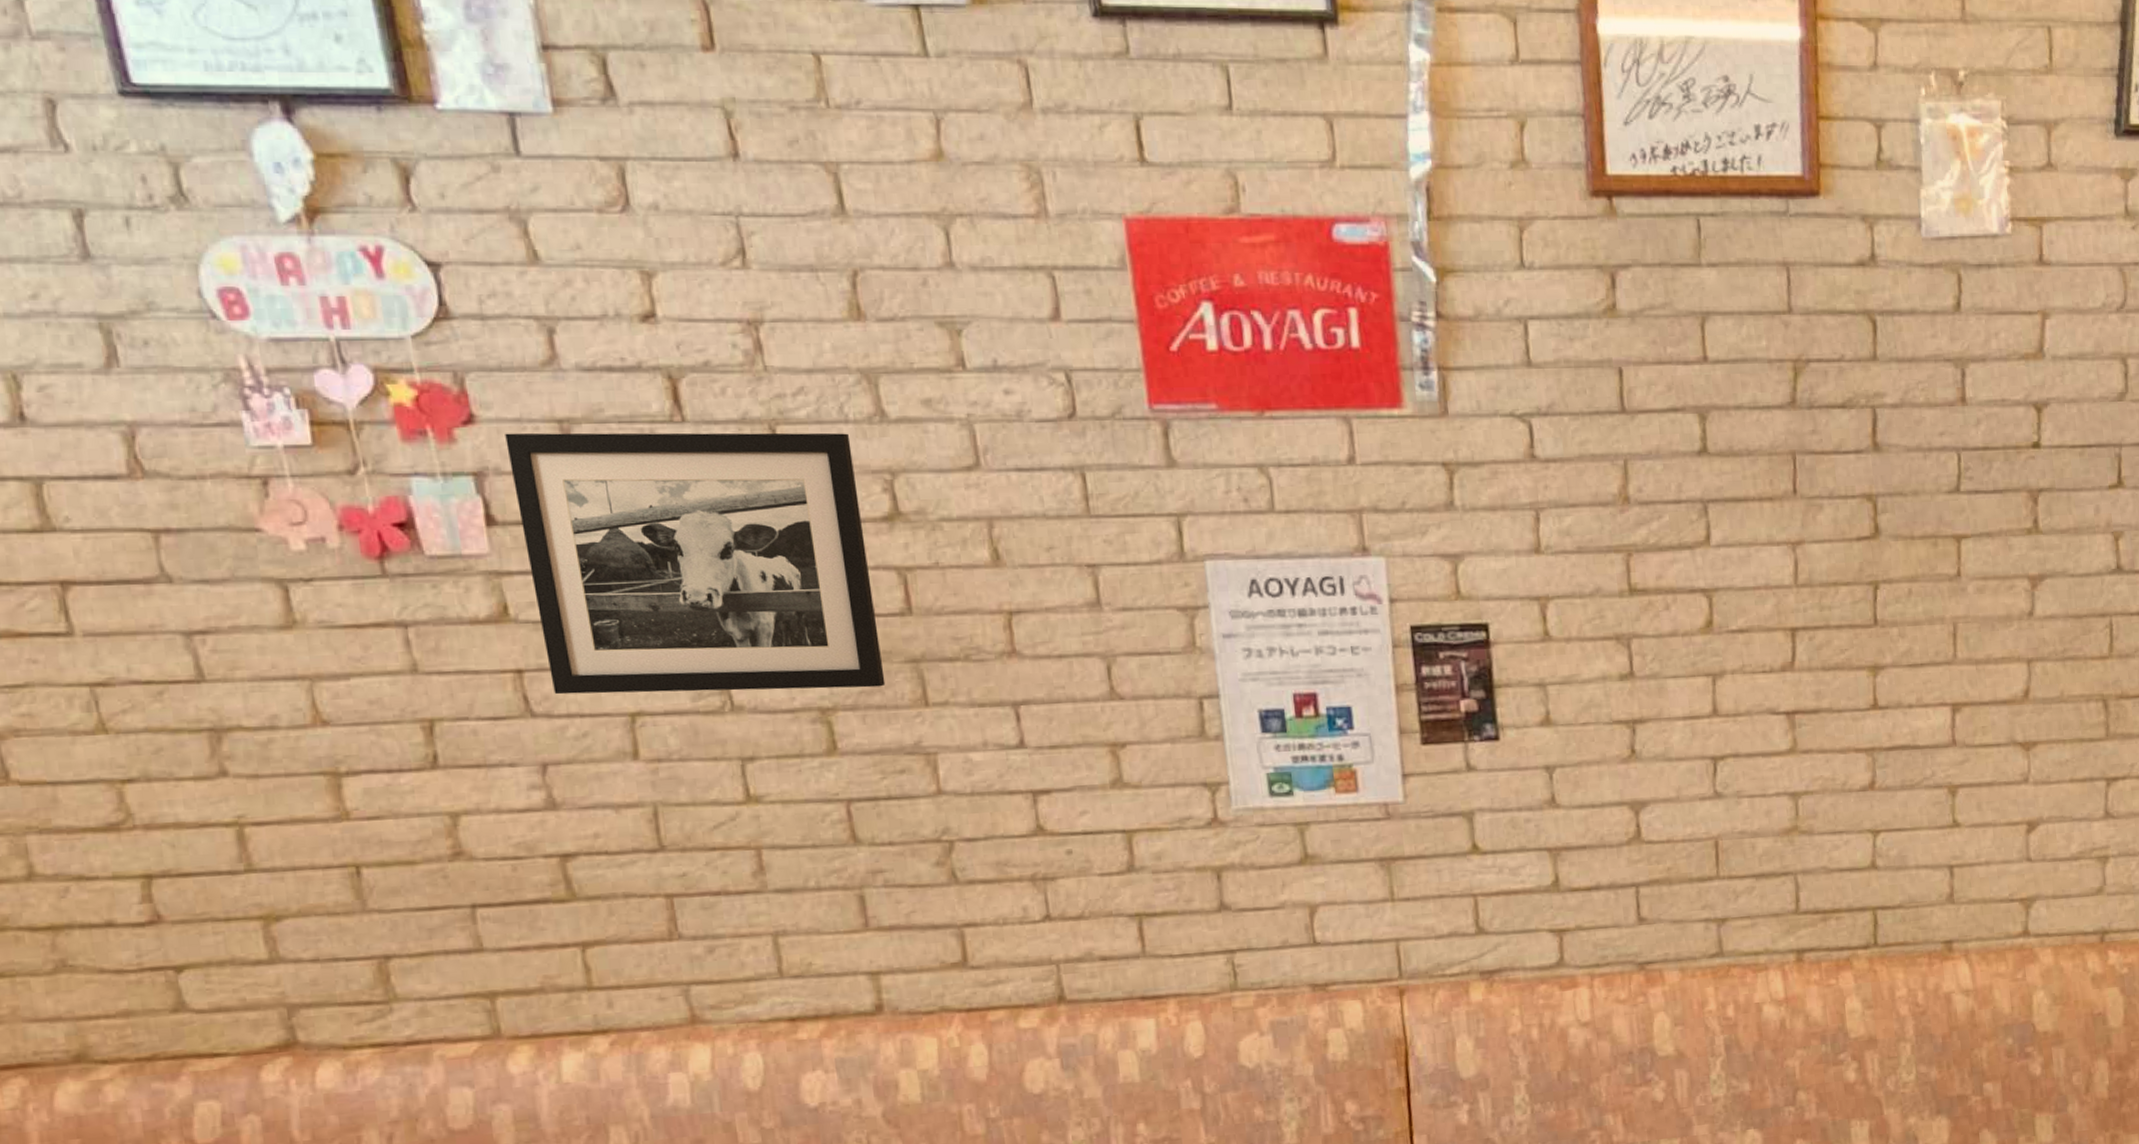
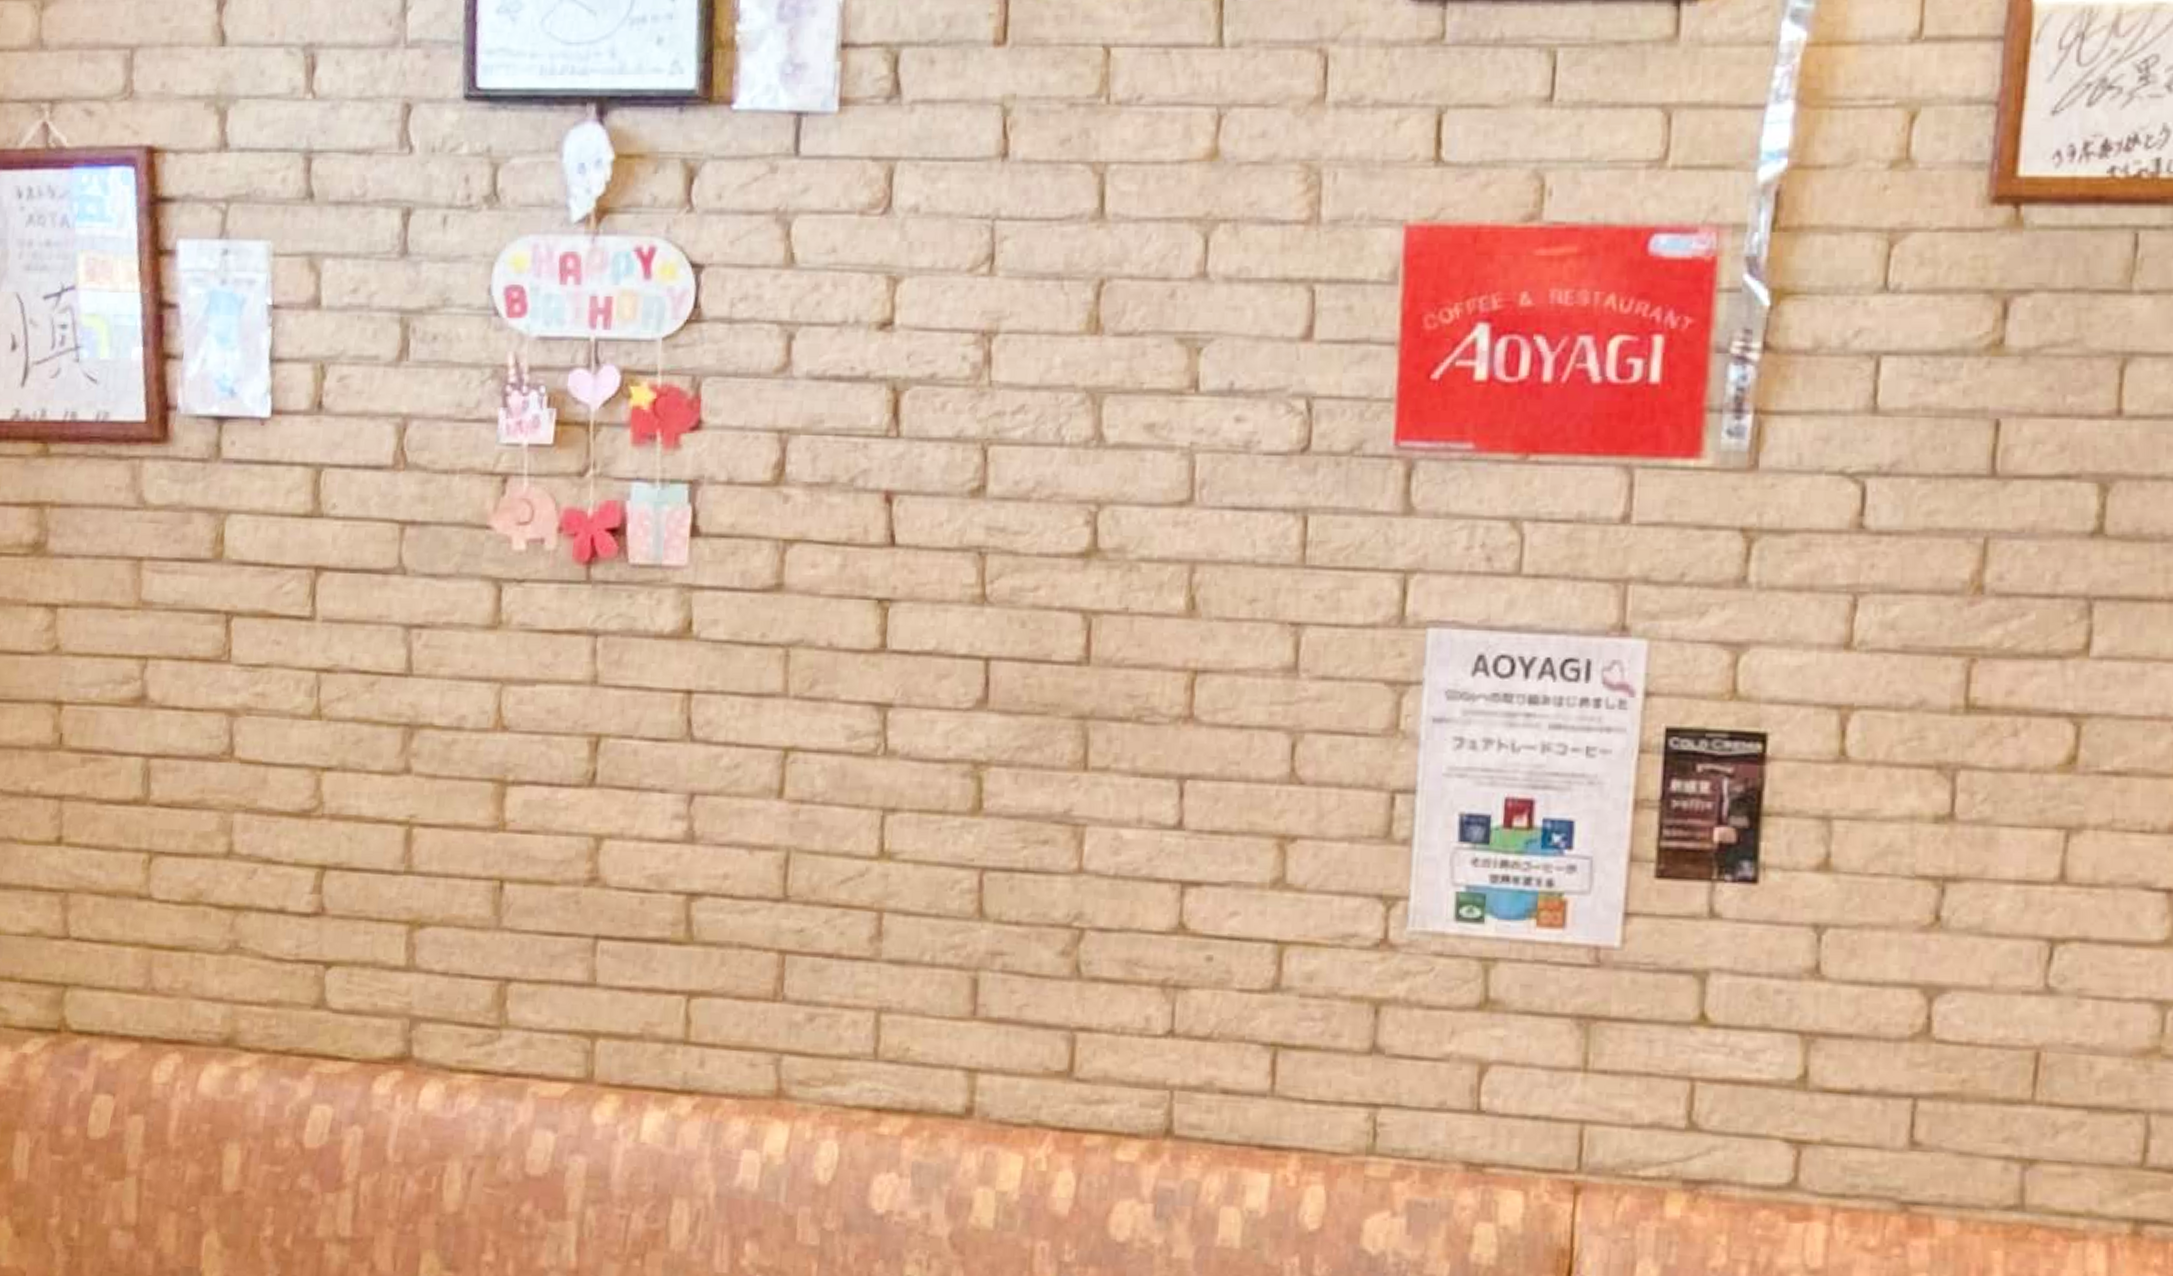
picture frame: present [505,432,886,695] -> none [717,441,1062,744]

